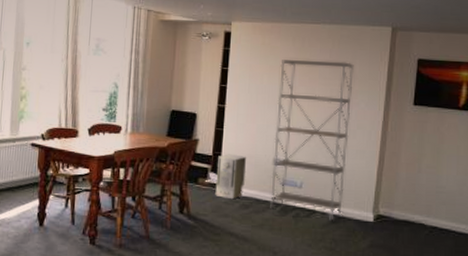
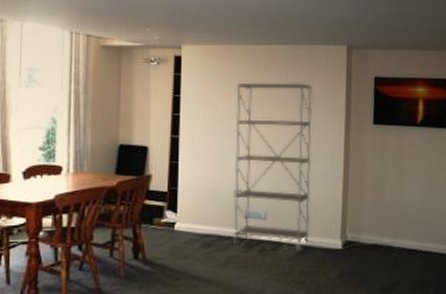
air purifier: present [215,154,247,199] -> none [173,188,206,238]

